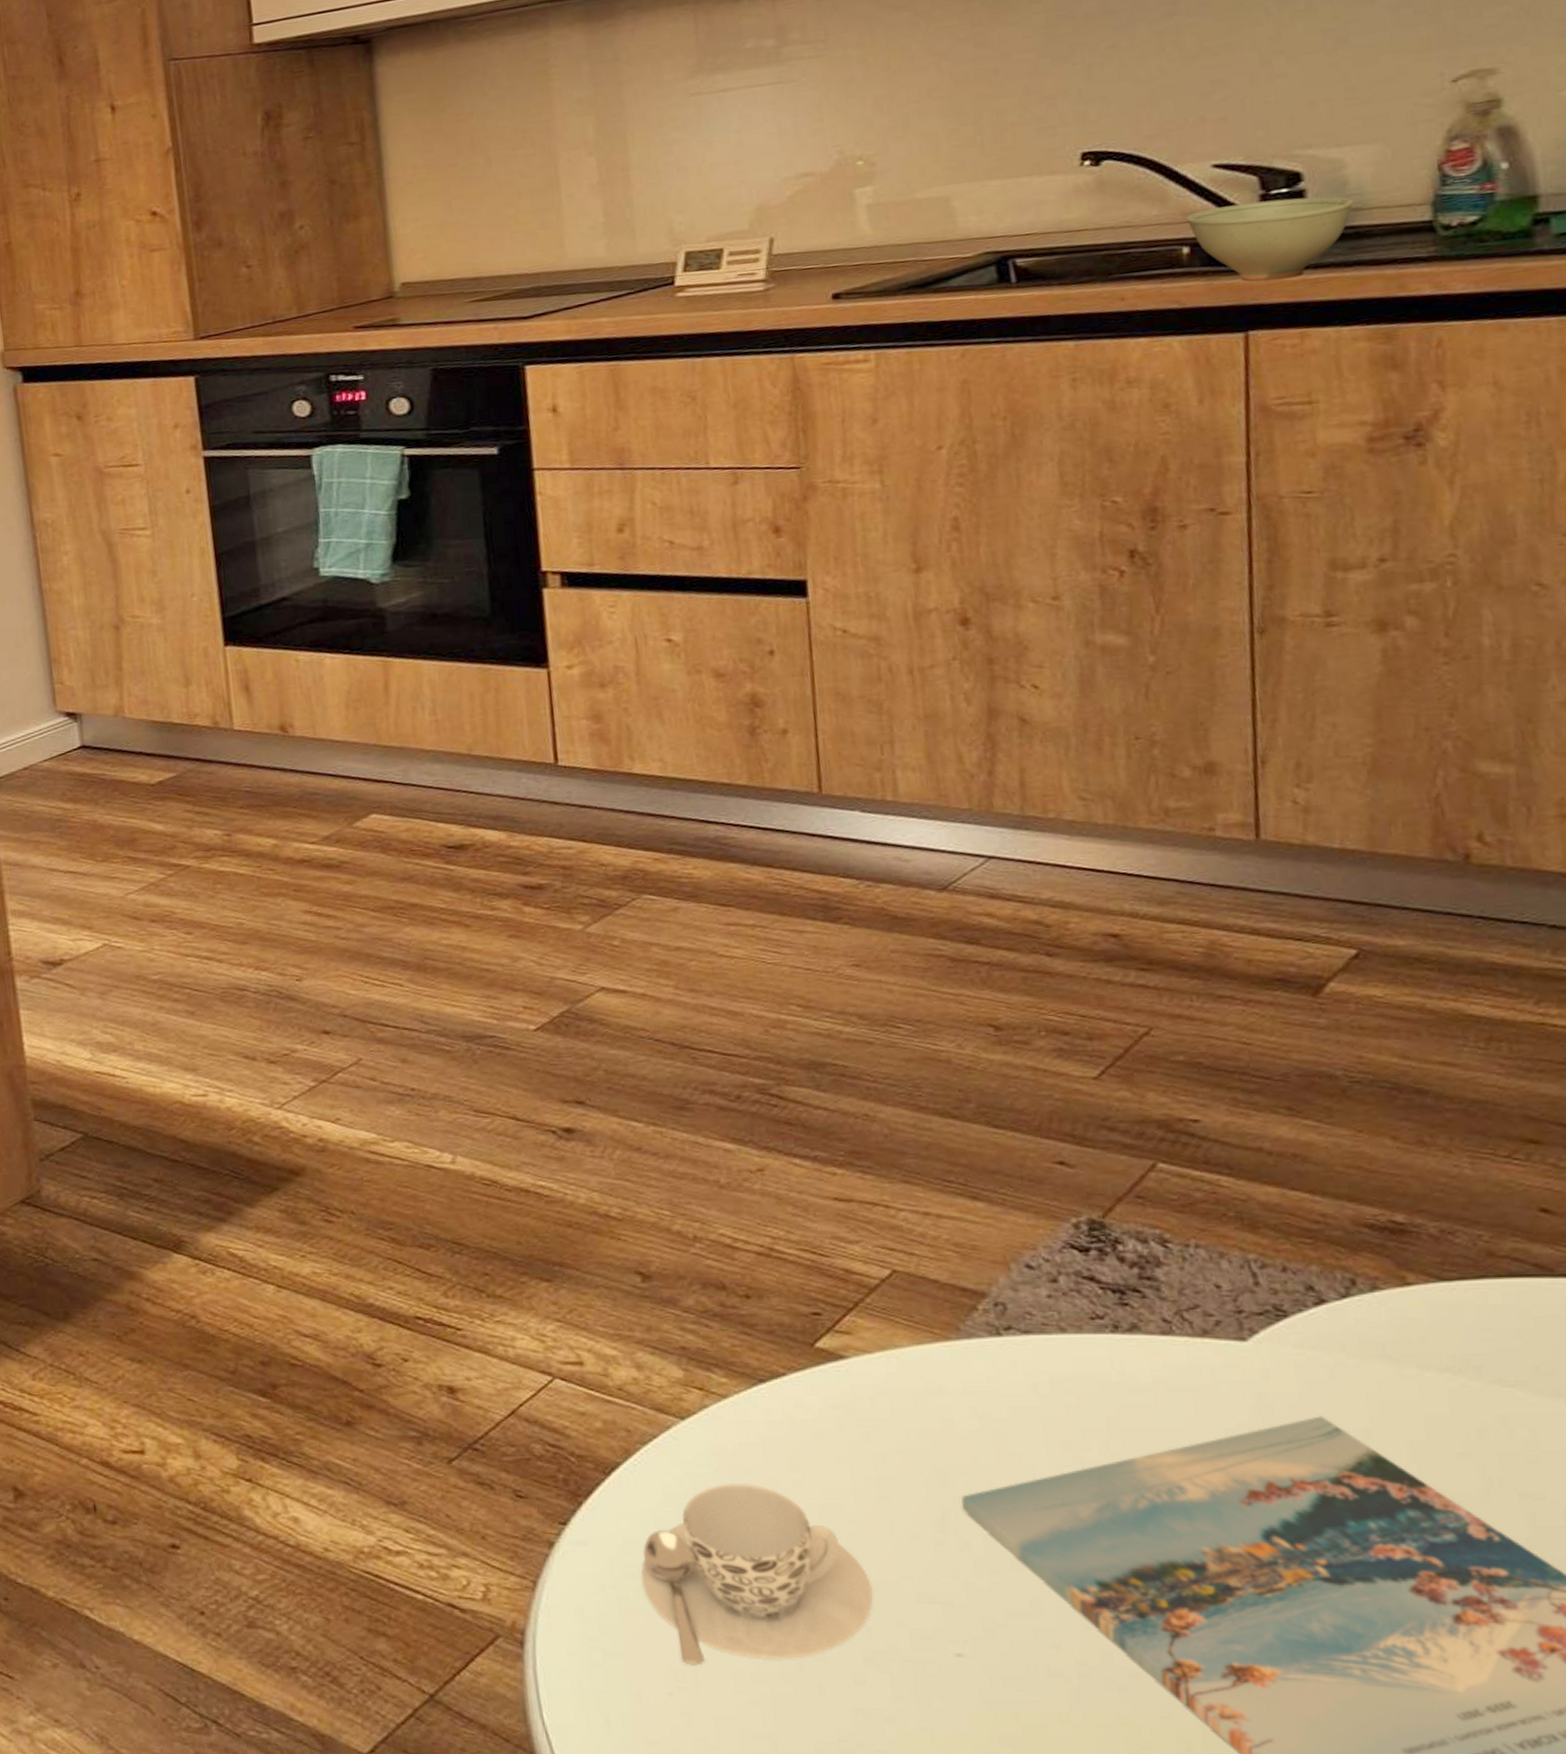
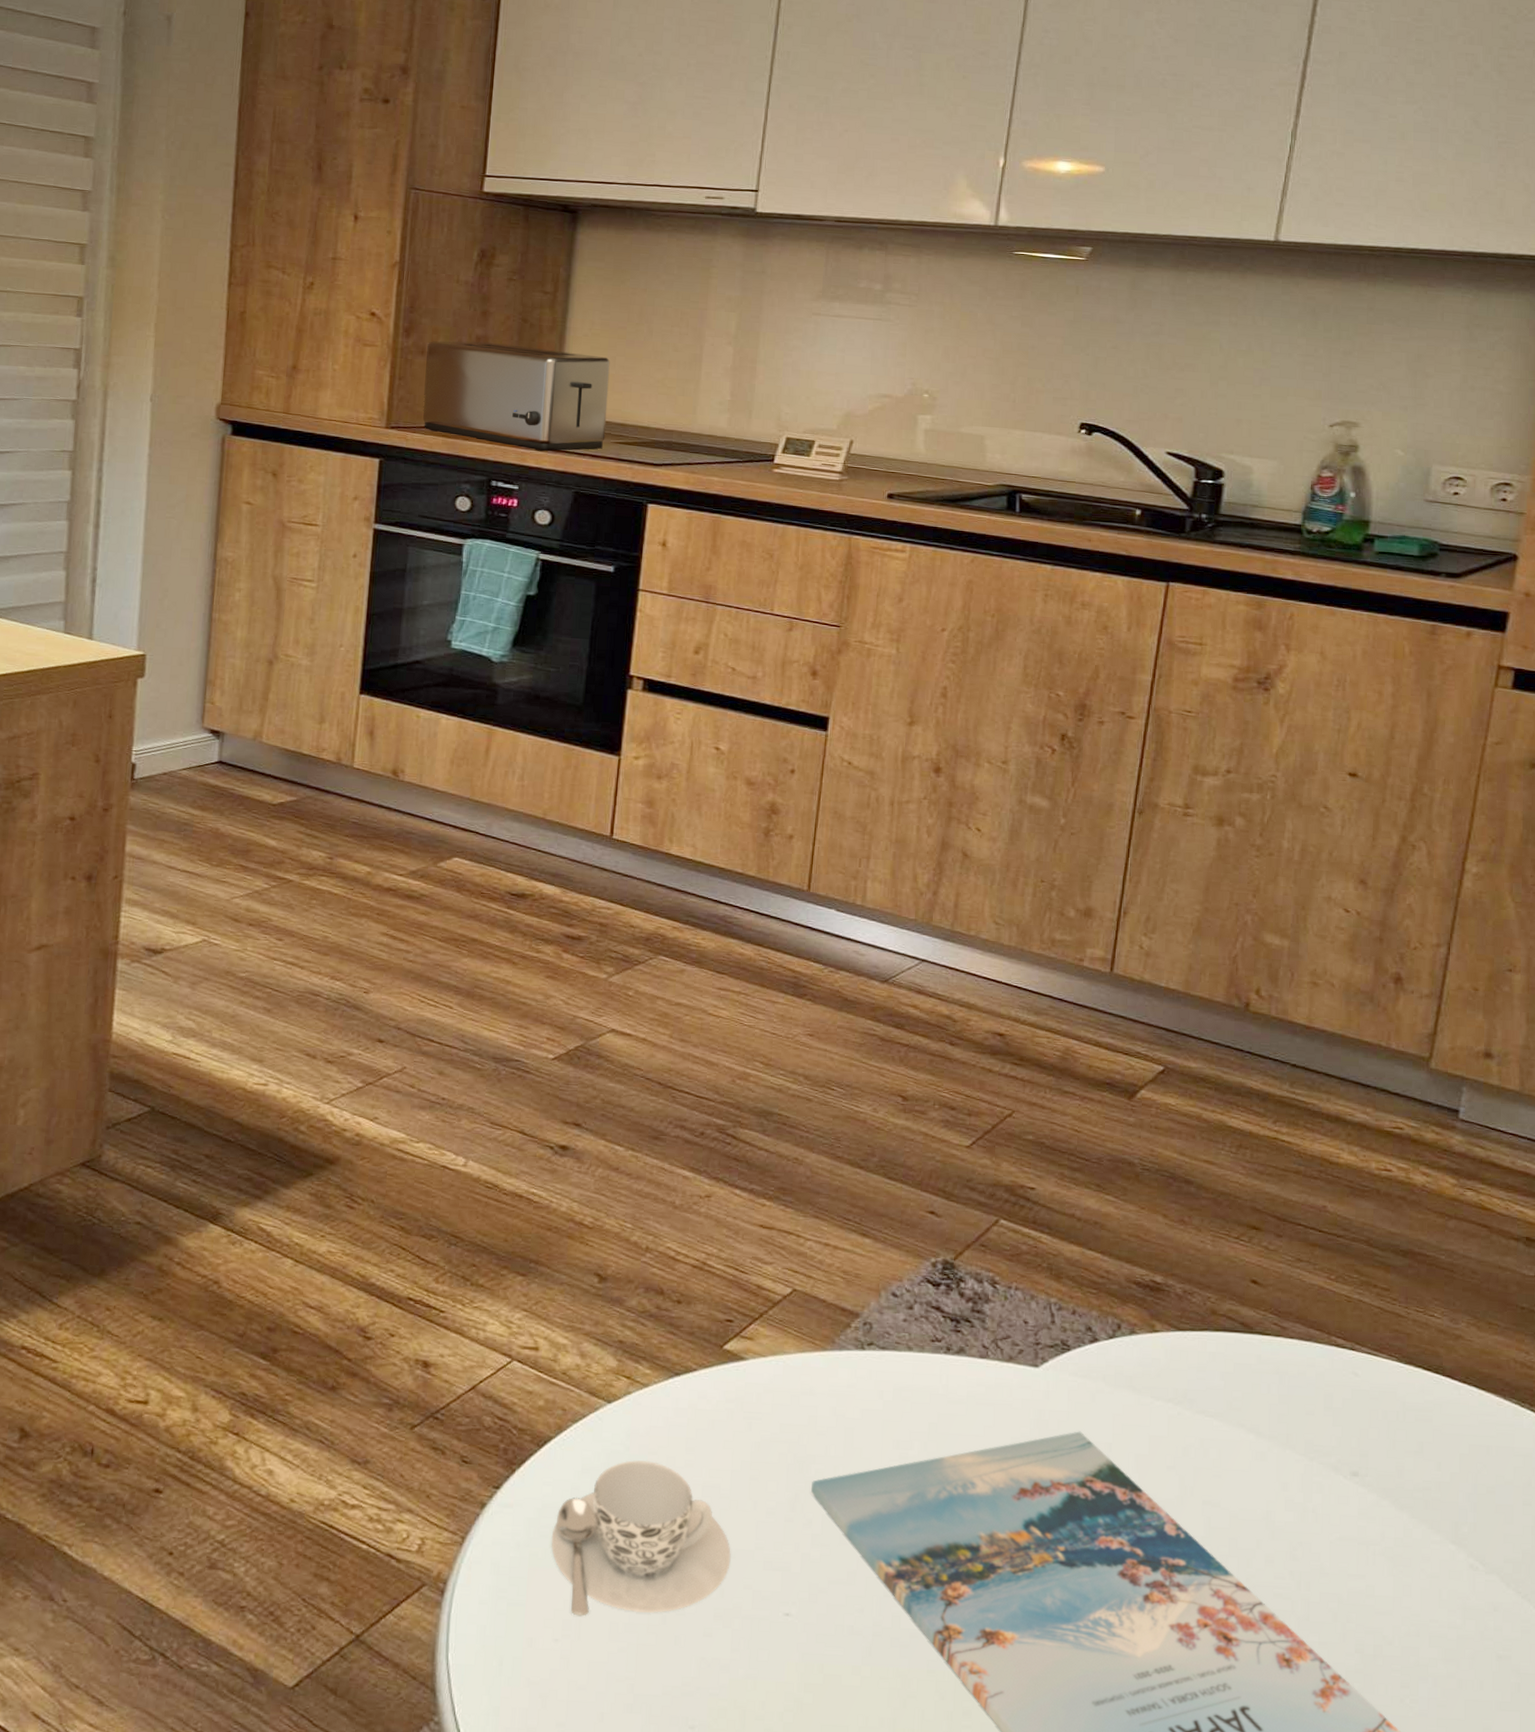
toaster: none [224,203,457,333] -> present [423,341,610,452]
bowl: present [1185,196,1354,282] -> none [1142,484,1254,548]

